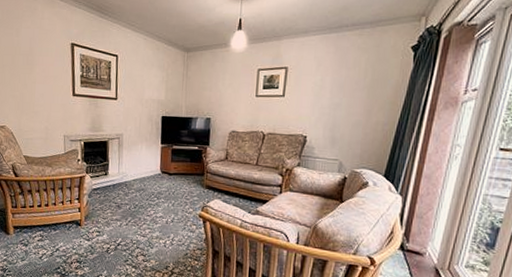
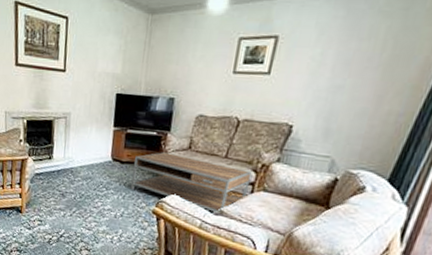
coffee table: none [179,163,279,213] -> present [131,152,252,213]

